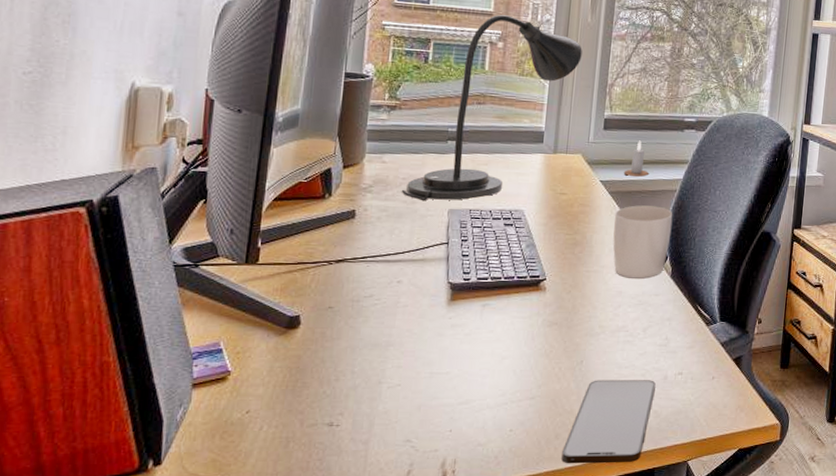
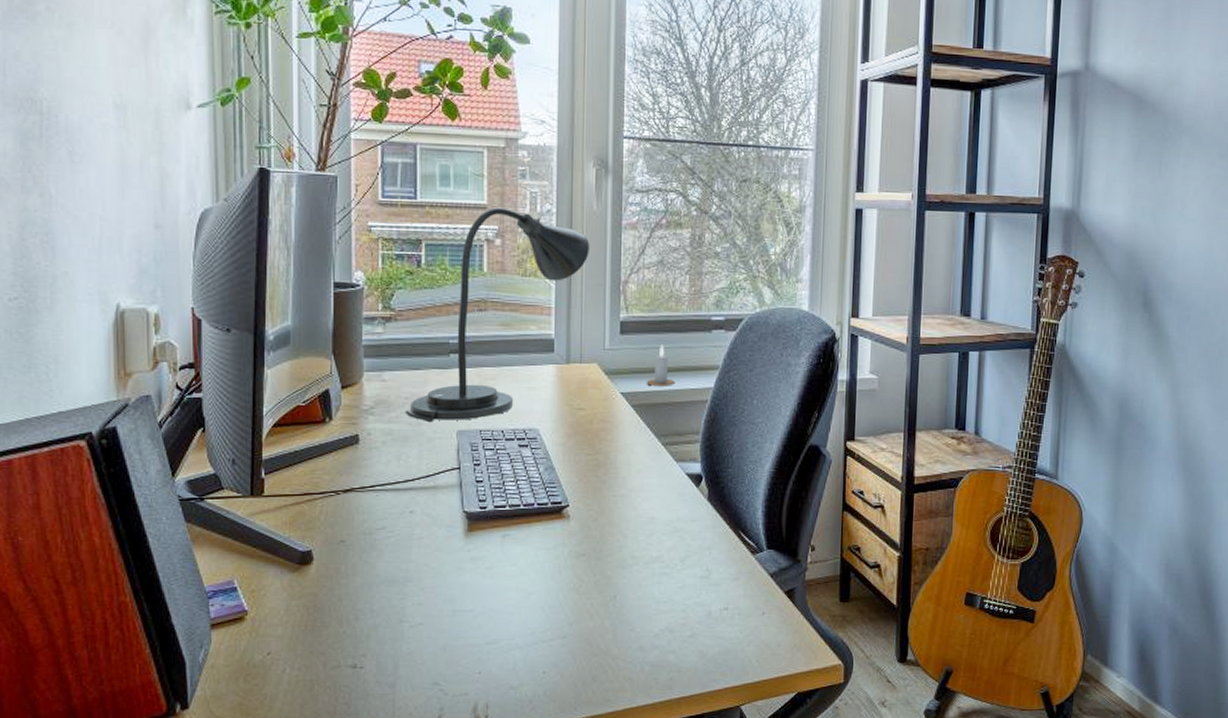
phone: present [561,380,656,464] -> none [601,616,699,709]
mug: present [613,205,673,279] -> none [640,419,706,503]

